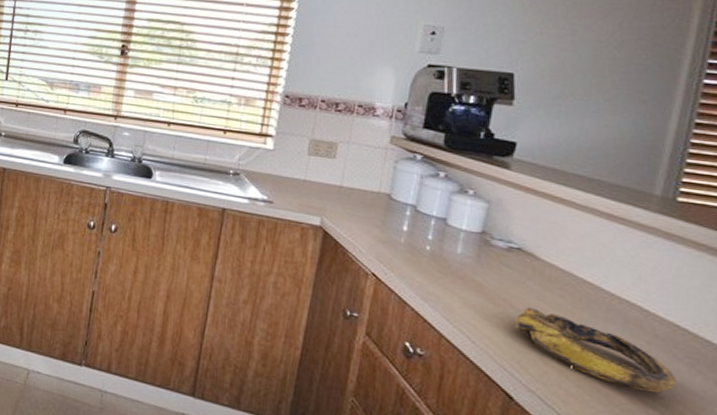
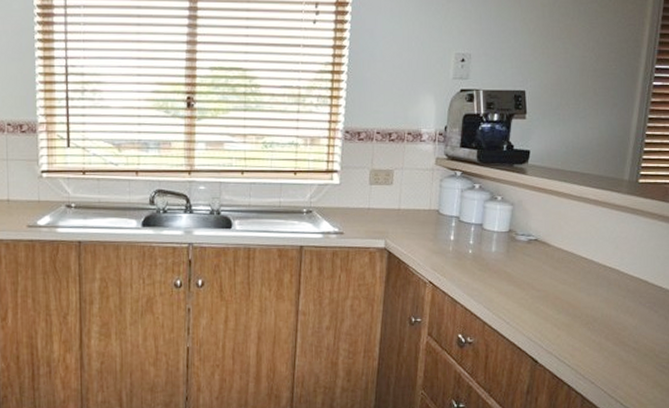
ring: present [514,307,676,393] -> none [536,286,642,335]

